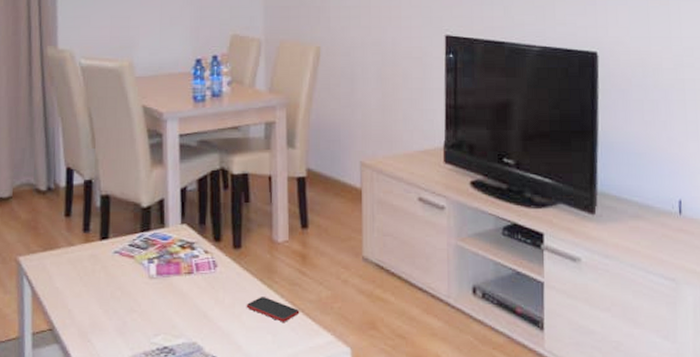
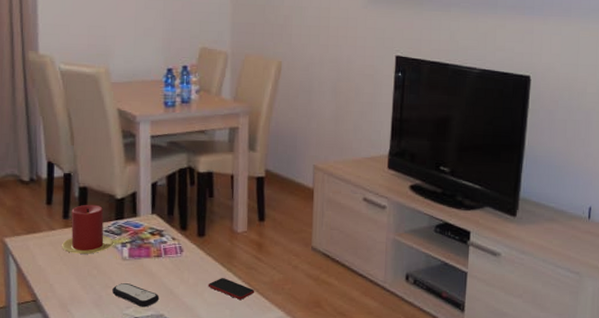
candle: none [82,215,139,273] -> present [62,204,113,254]
remote control: none [138,306,192,334] -> present [112,283,160,307]

